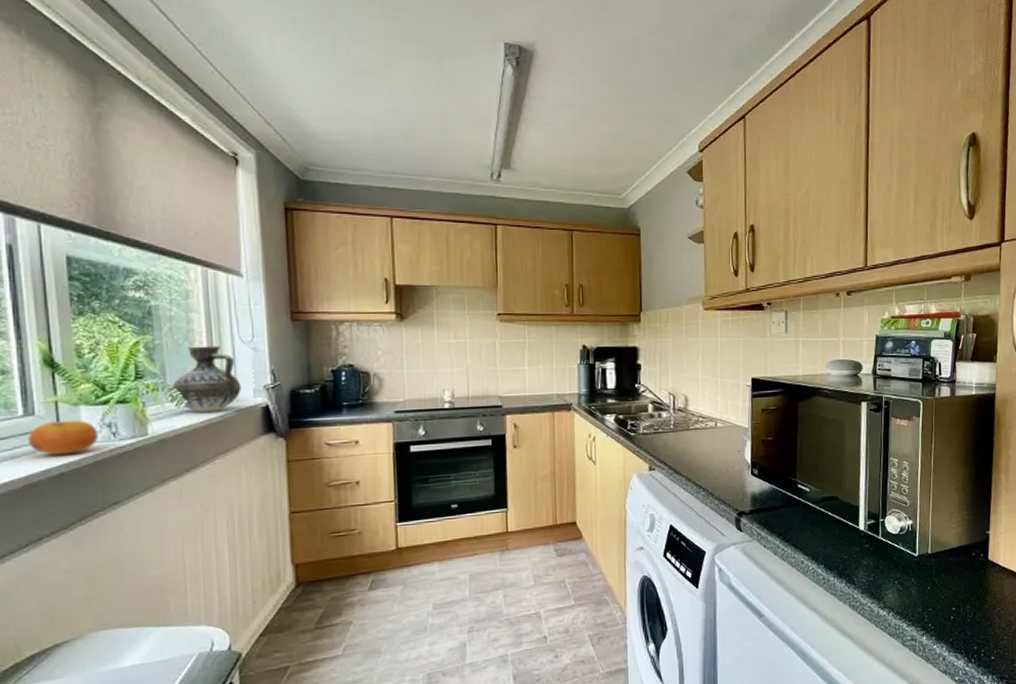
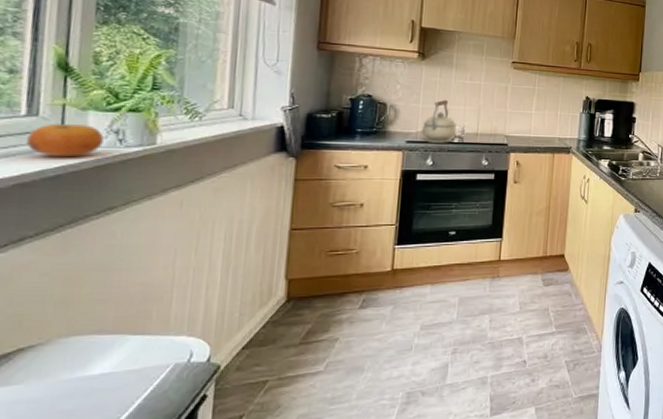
ceramic jug: present [170,345,242,412] -> none [186,64,259,128]
kettle: none [409,362,446,411] -> present [421,99,457,143]

